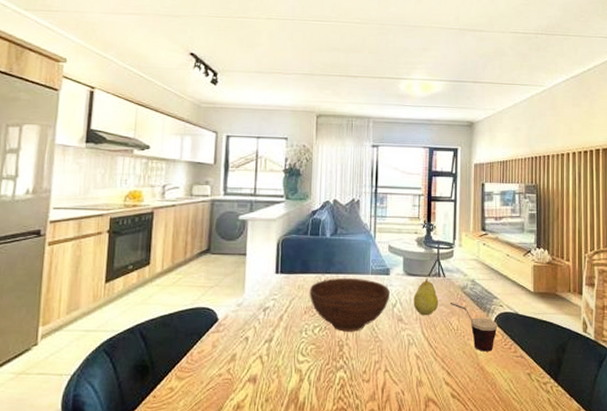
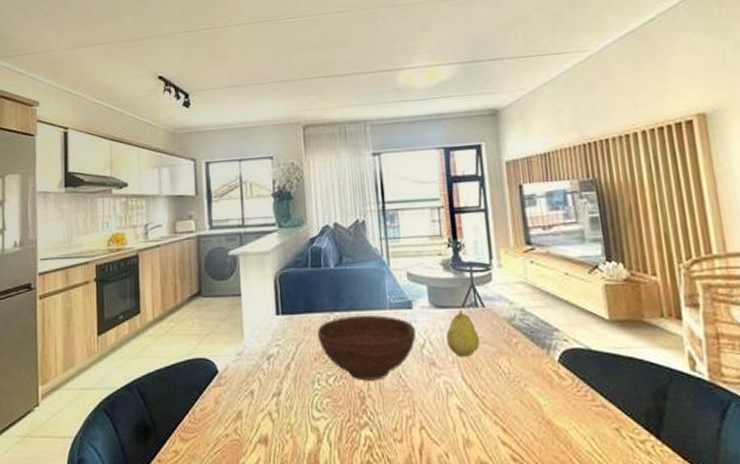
cup: present [449,303,498,352] -> none [494,339,565,401]

